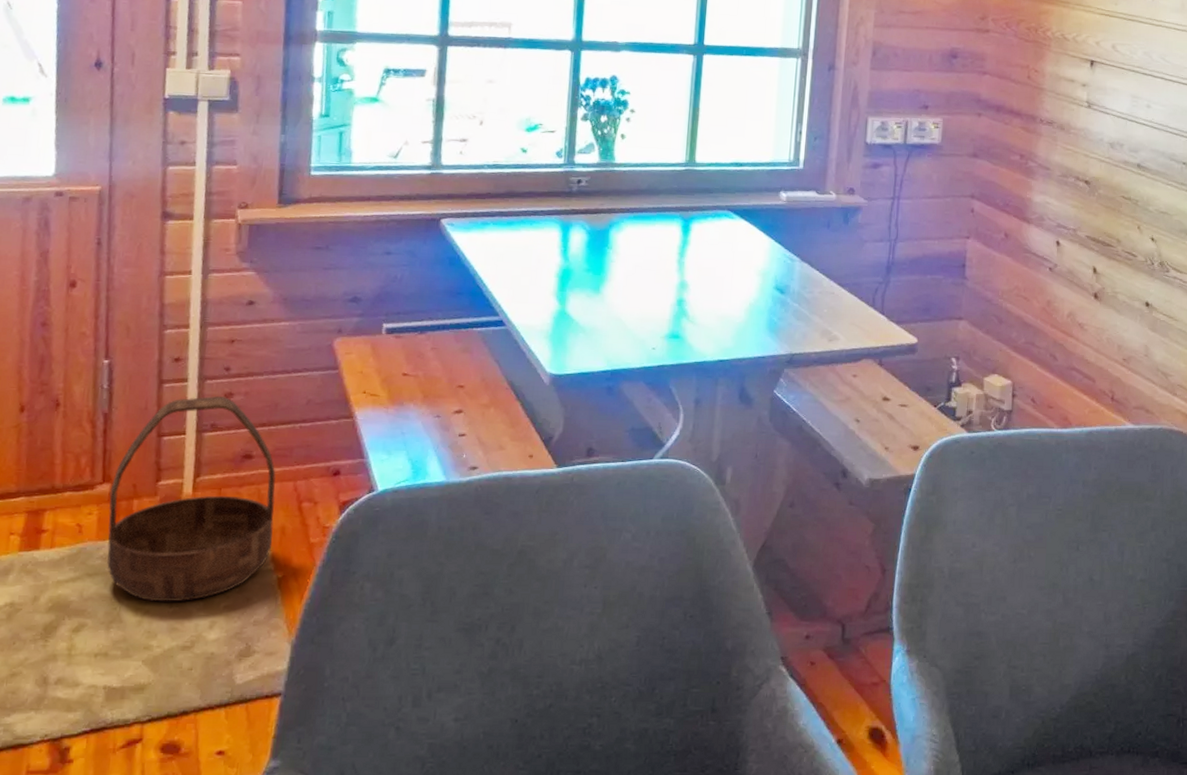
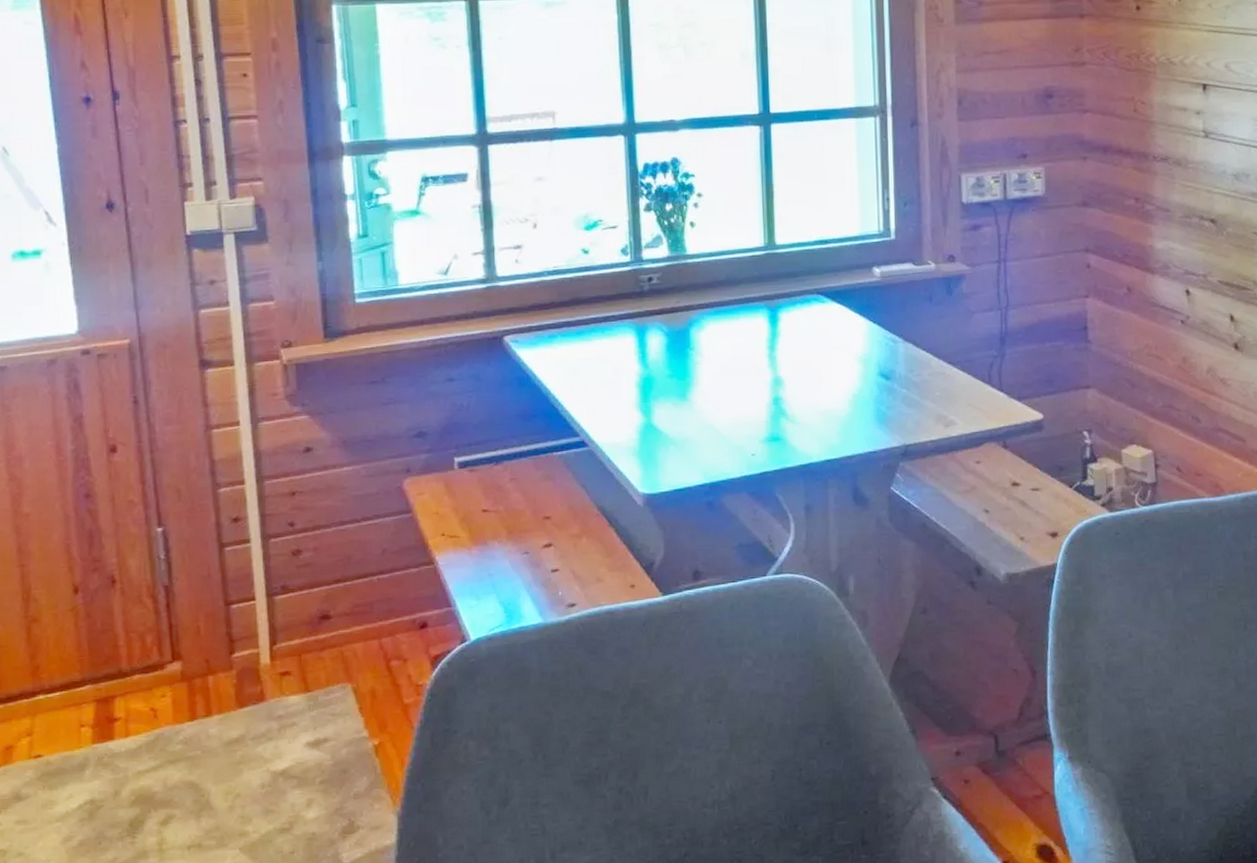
basket: present [107,396,276,602] -> none [182,555,364,784]

